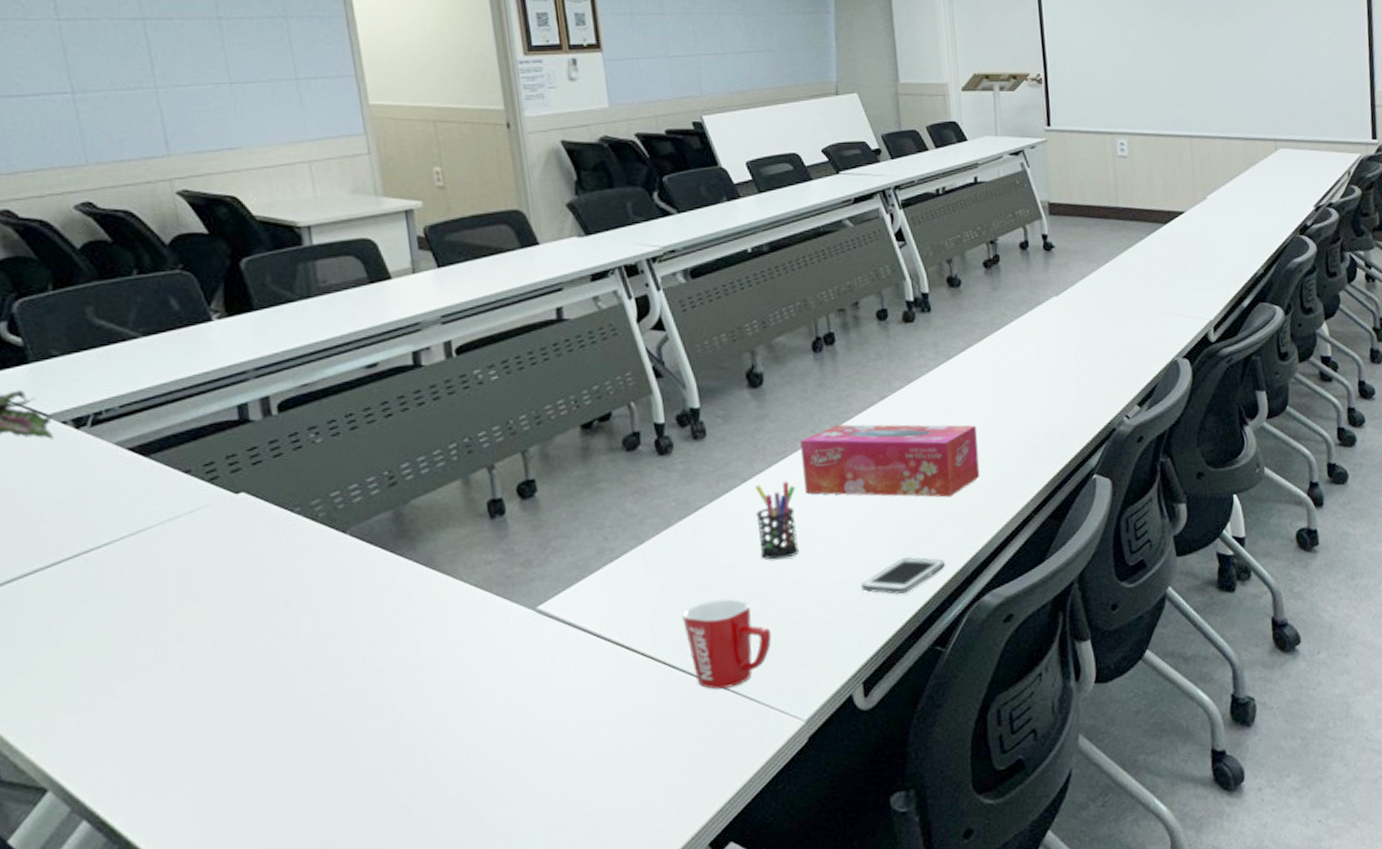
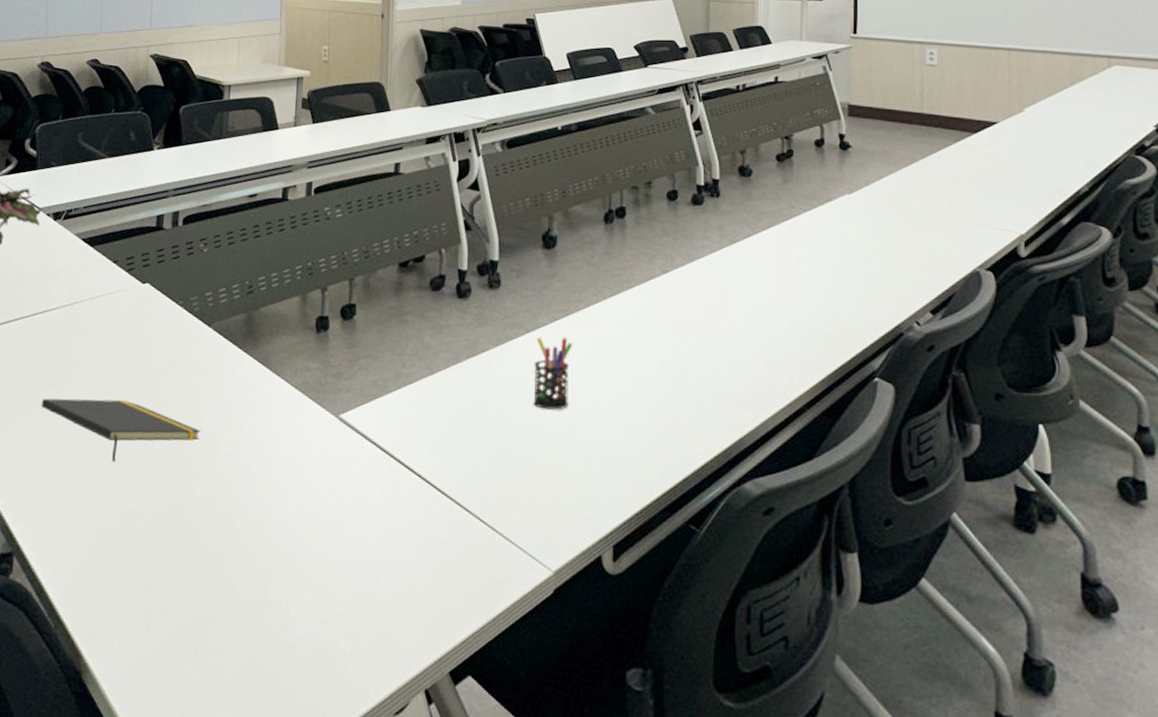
notepad: none [116,639,360,716] -> present [41,398,201,463]
mug: present [682,598,772,690] -> none [456,436,534,523]
tissue box: present [800,424,980,498] -> none [581,291,755,377]
cell phone: present [862,556,945,595] -> none [623,428,708,465]

